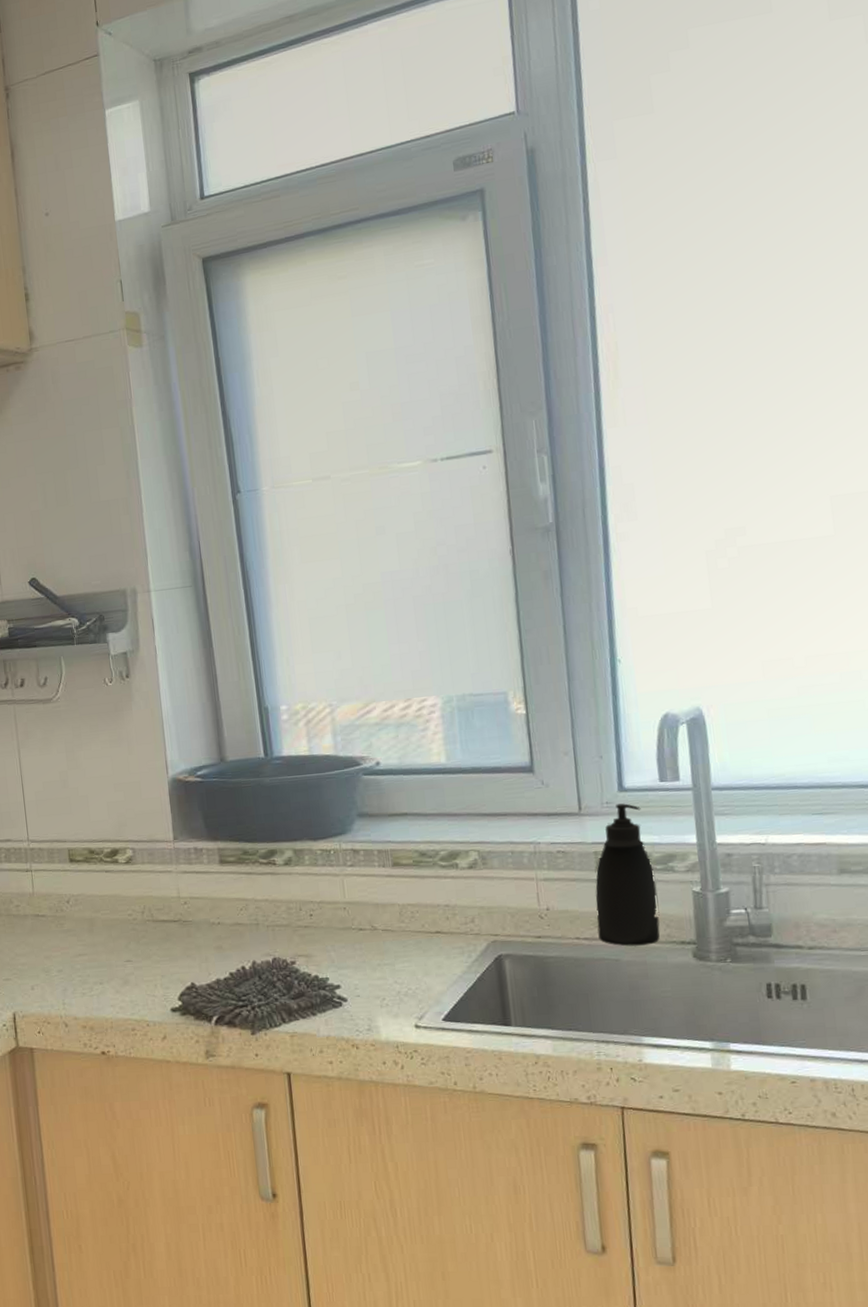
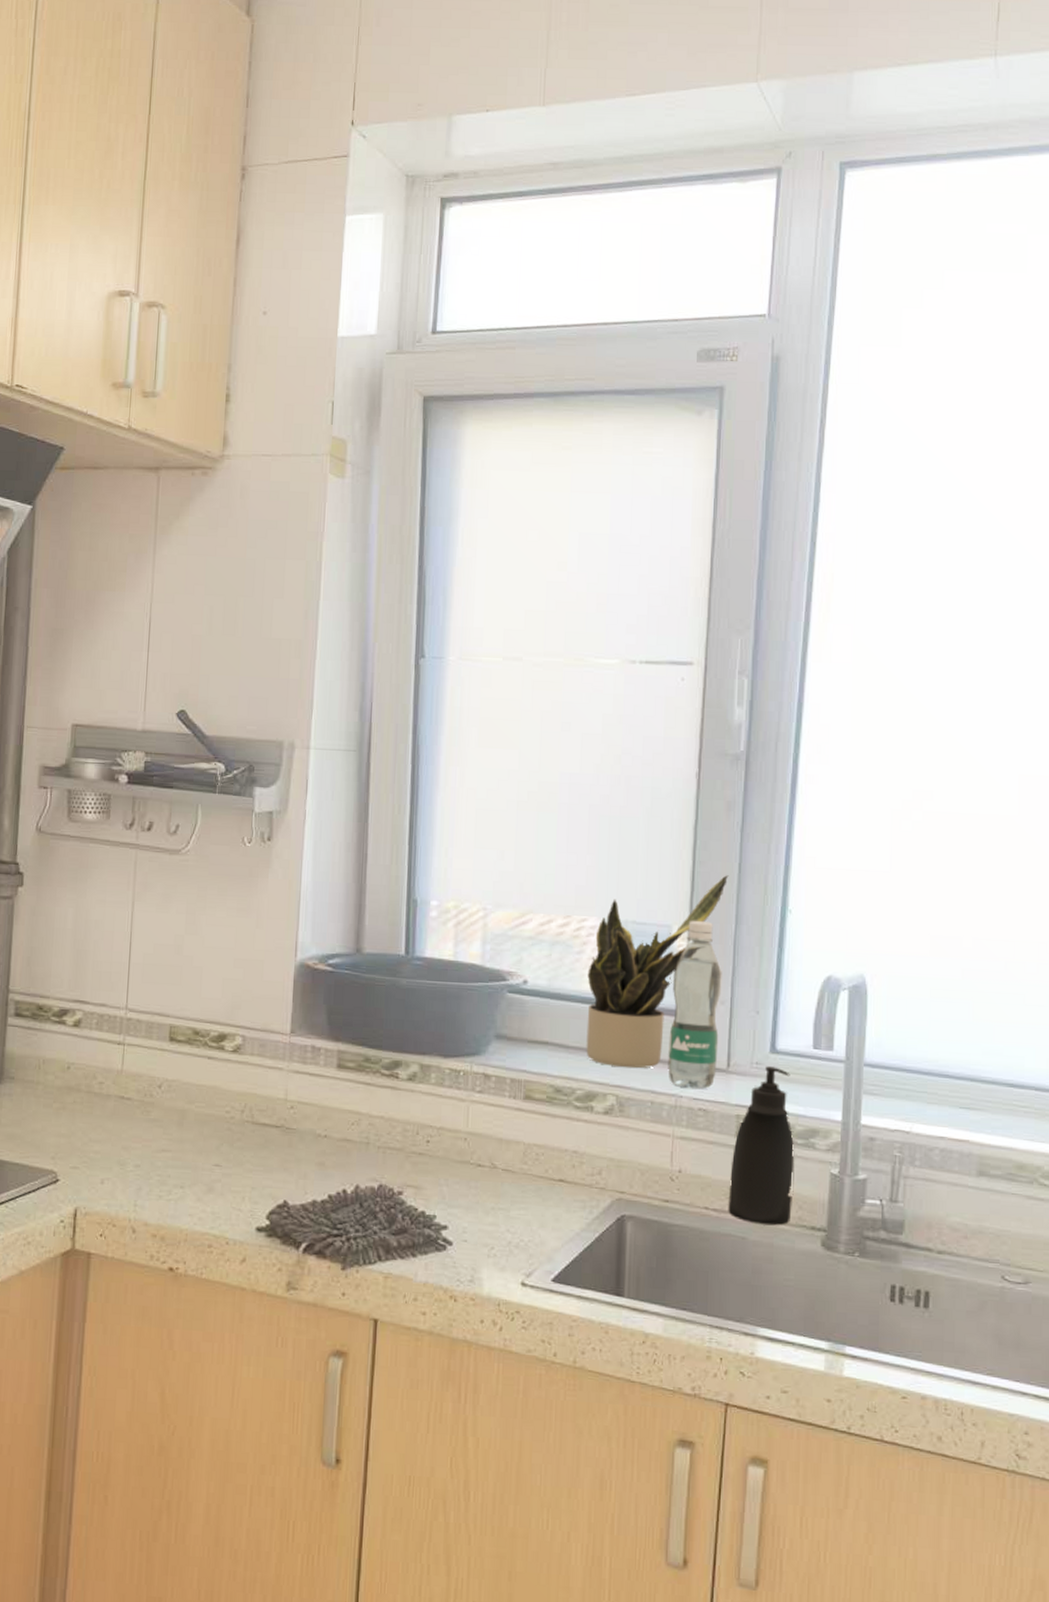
potted plant: none [434,638,555,826] -> present [586,875,729,1069]
bottle: none [515,683,570,835] -> present [668,921,722,1090]

